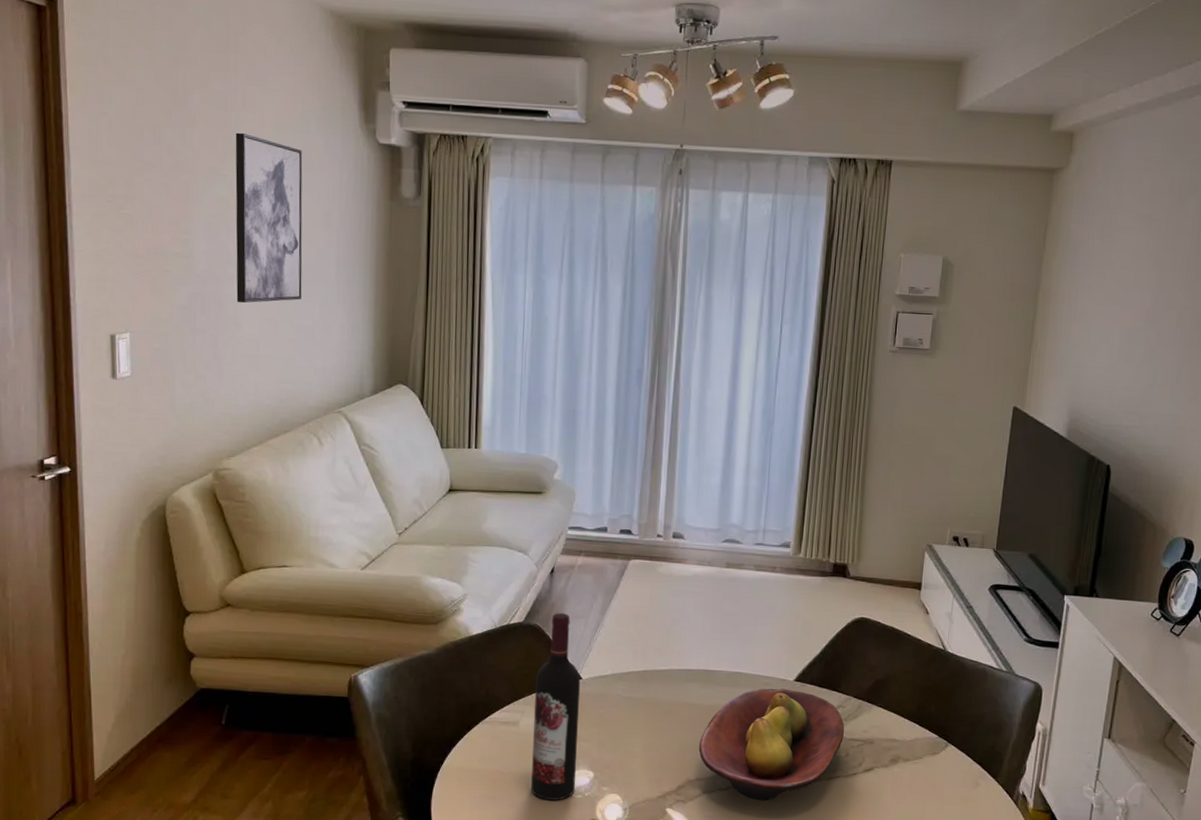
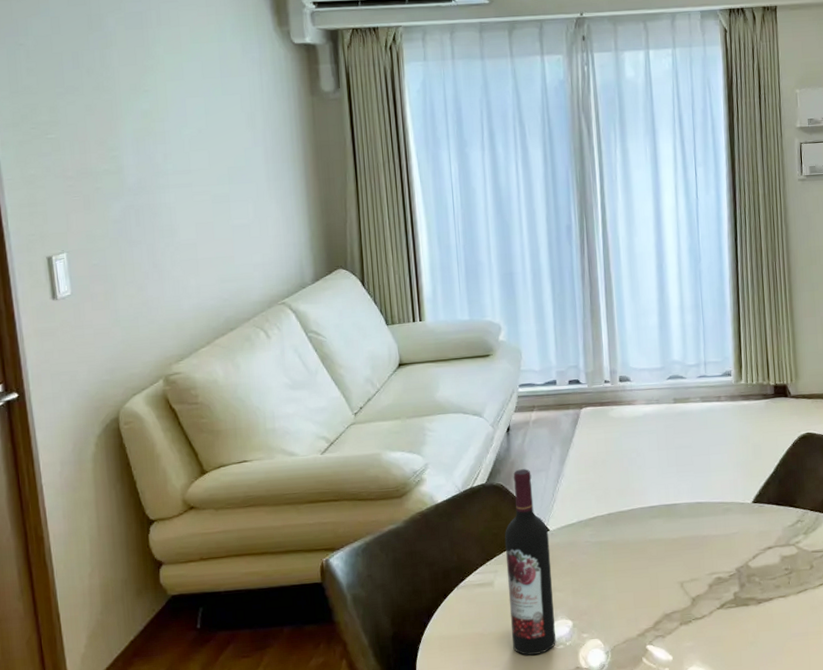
wall art: present [235,132,303,303] -> none [153,48,234,211]
fruit bowl: present [698,688,845,800] -> none [670,511,807,624]

